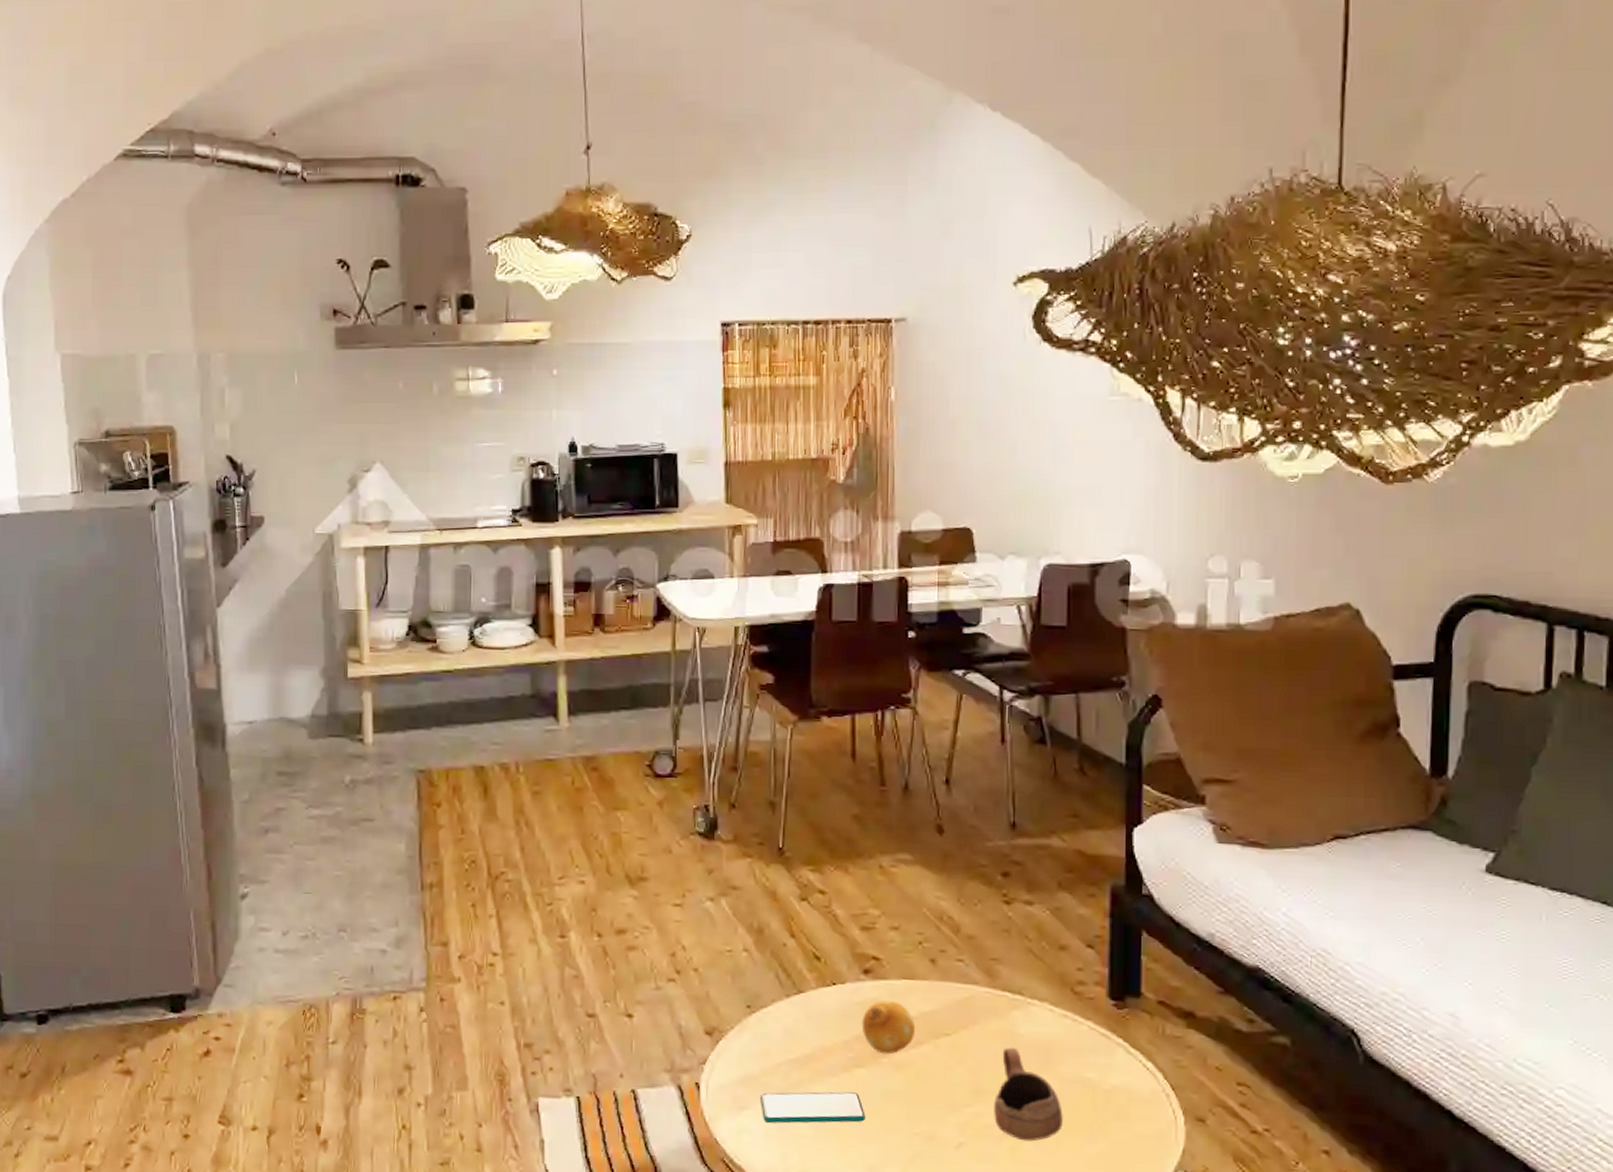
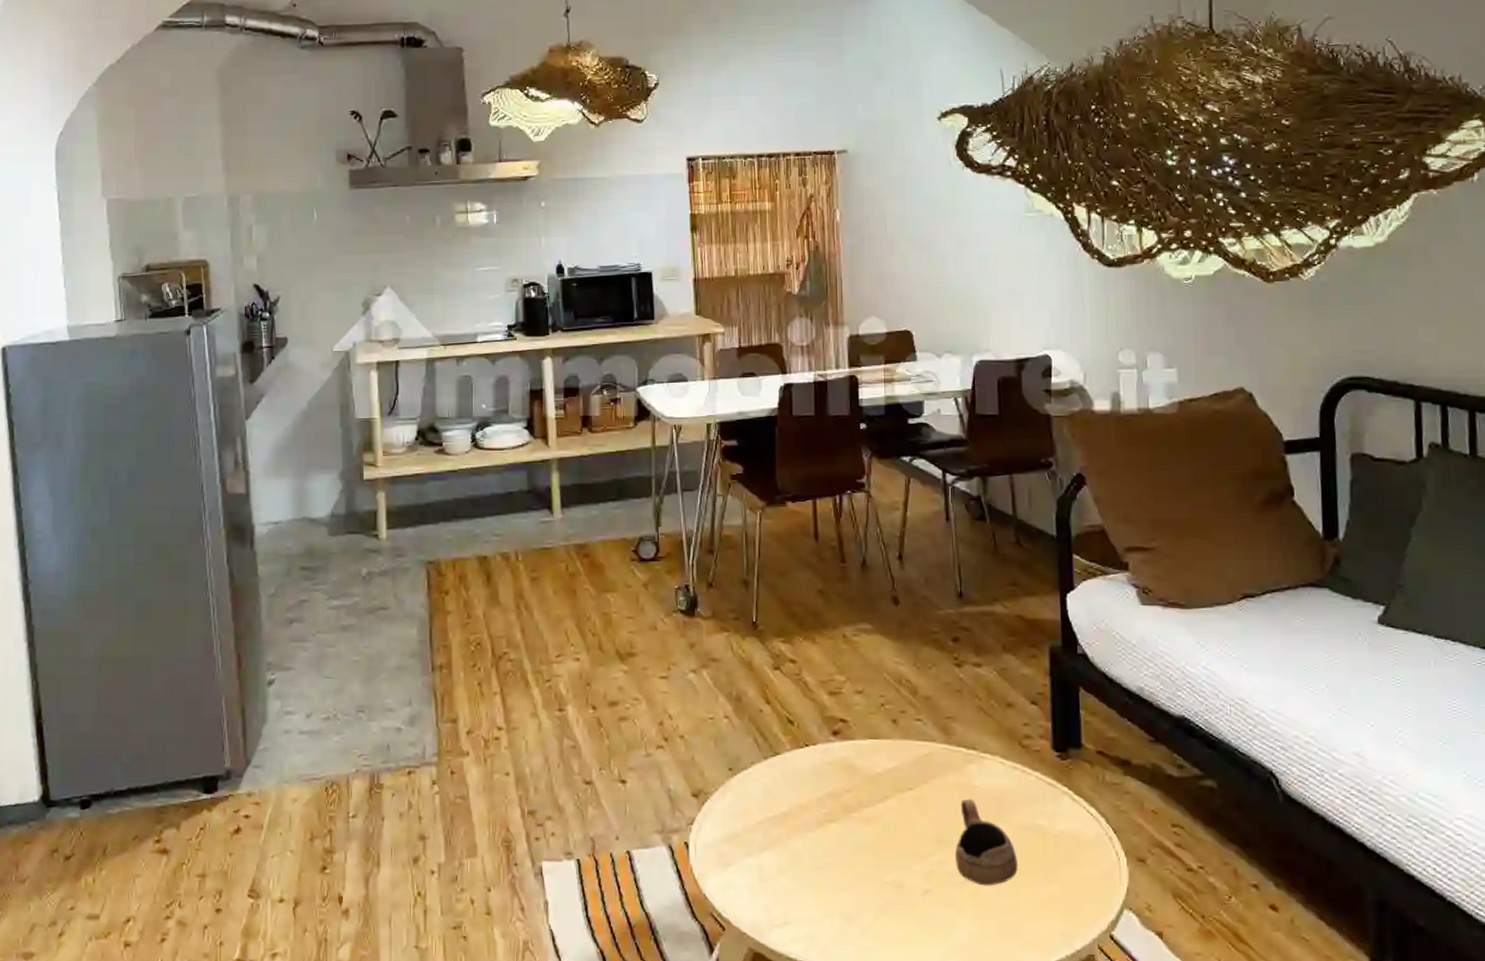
smartphone: present [759,1091,866,1123] -> none [743,846,840,878]
fruit: present [861,1000,916,1055] -> none [833,759,882,810]

